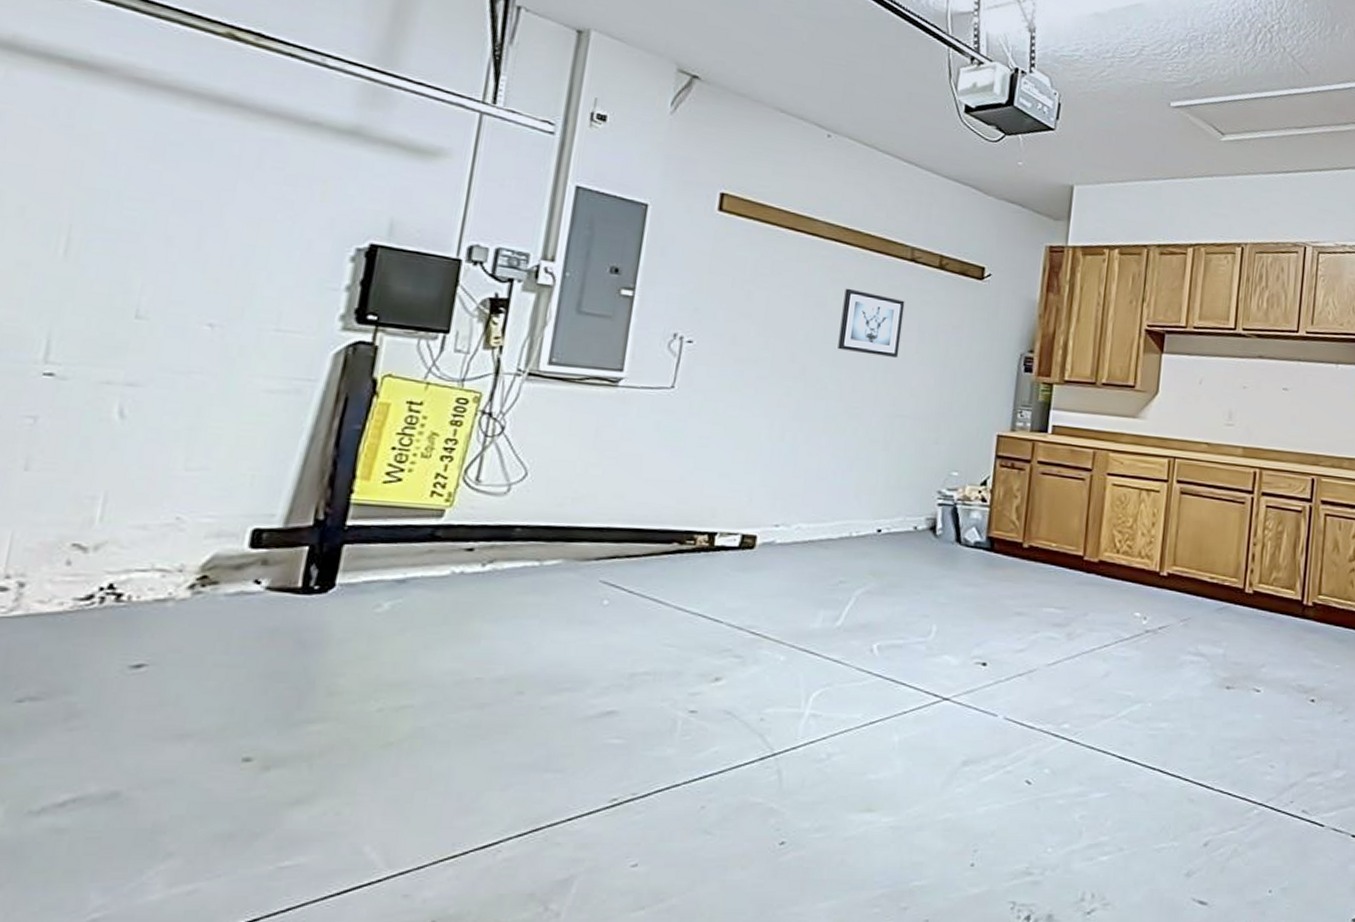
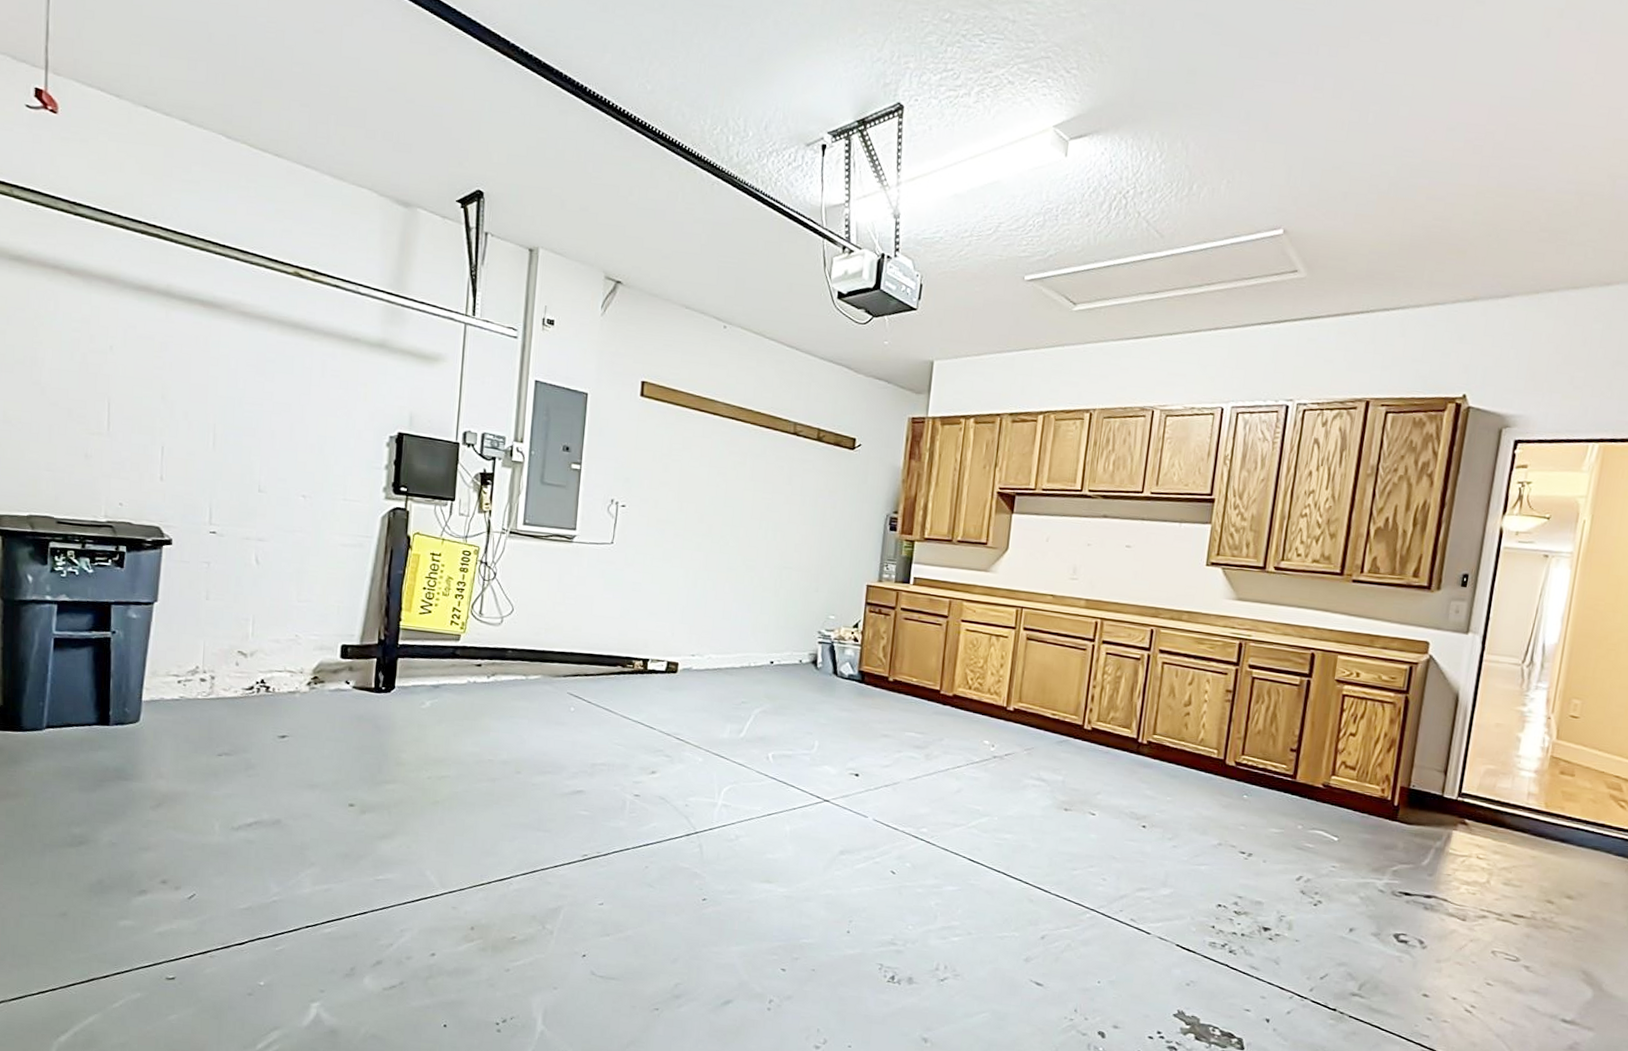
wall art: present [837,288,905,358] -> none [736,459,790,518]

